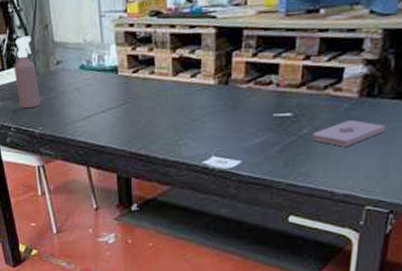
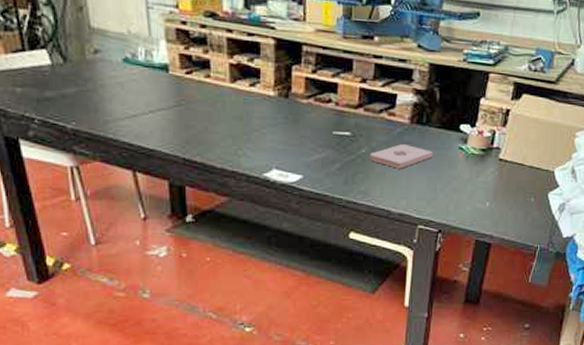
spray bottle: present [14,36,41,109] -> none [38,15,74,100]

